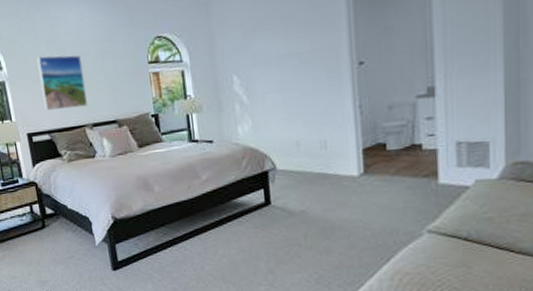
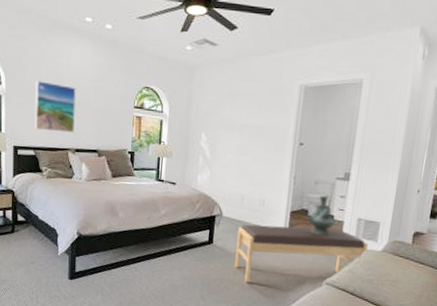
bench: none [299,160,477,245] -> present [234,224,368,283]
decorative urn: none [384,119,426,172] -> present [306,194,336,236]

